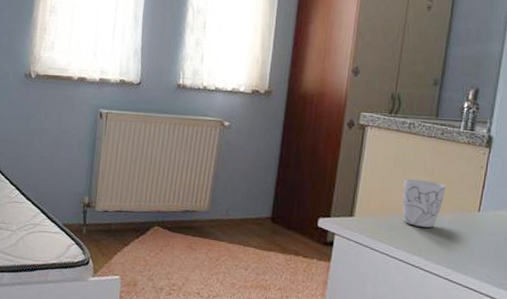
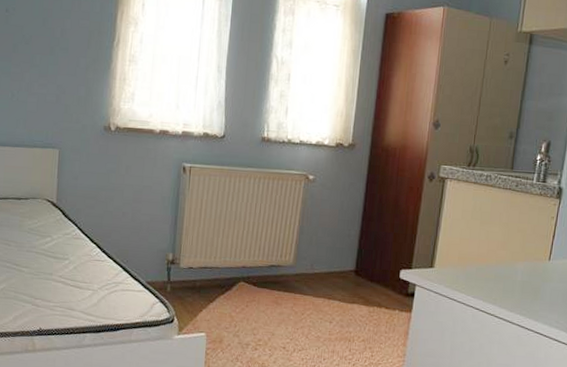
mug: present [402,178,446,228] -> none [479,229,519,277]

